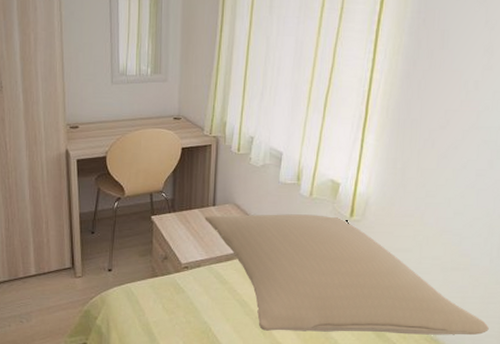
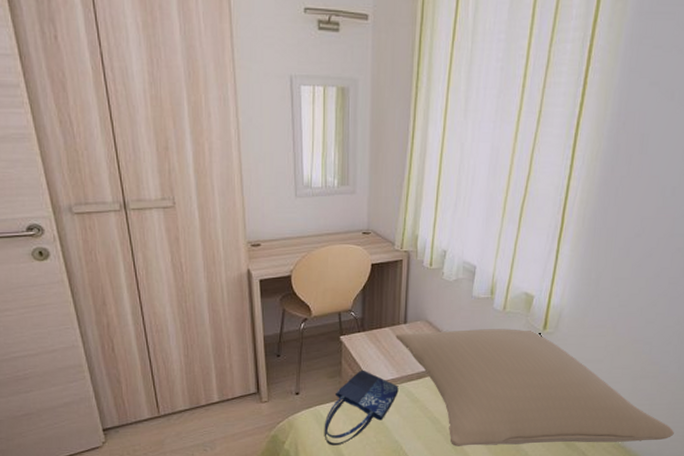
shopping bag: none [135,249,208,324] -> present [324,369,399,446]

